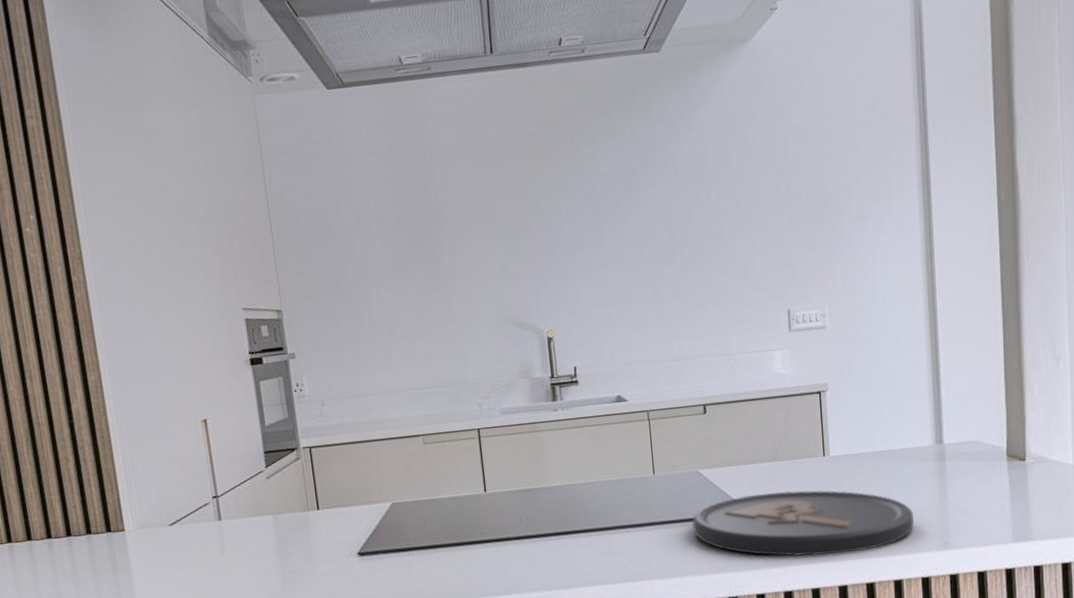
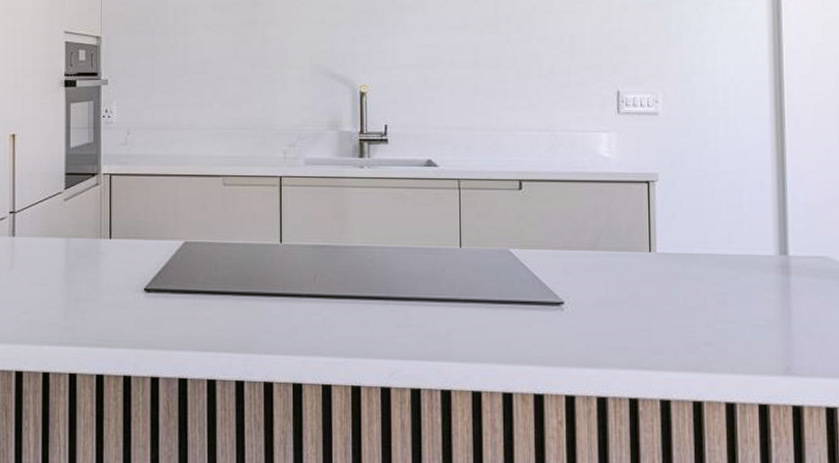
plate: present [691,490,914,557] -> none [498,283,751,364]

